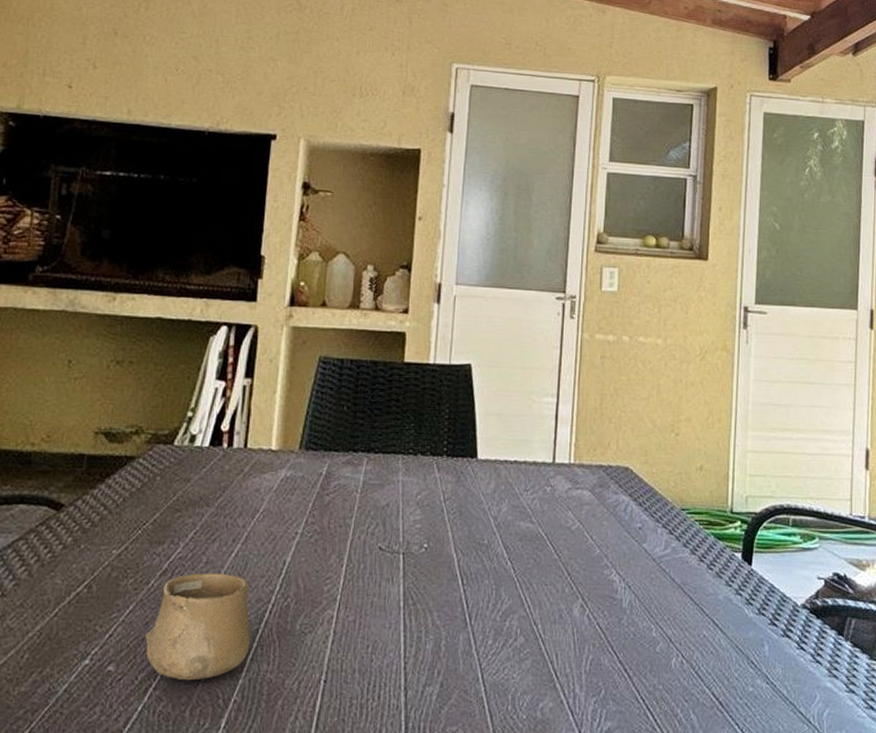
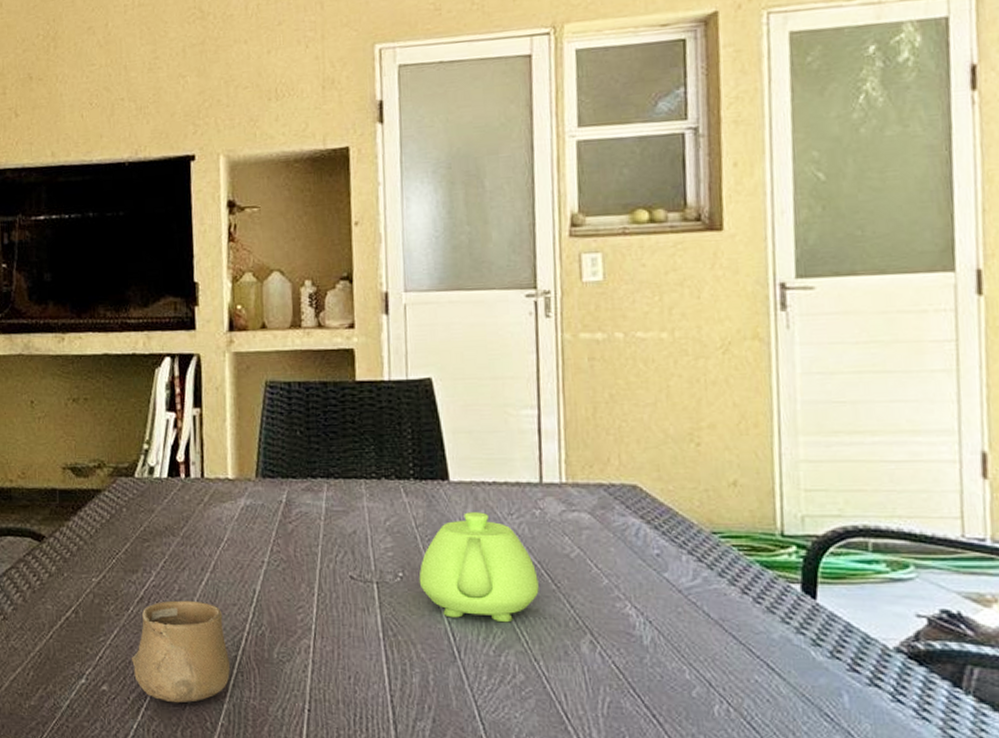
teapot: none [441,488,544,590] -> present [419,512,539,623]

